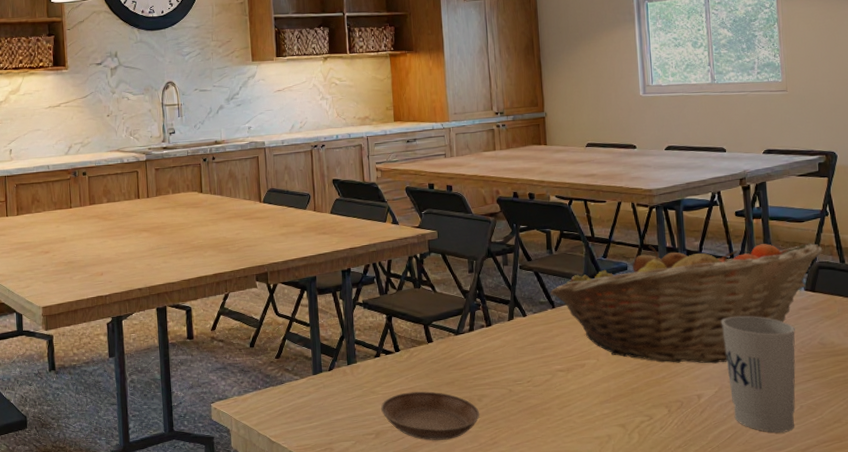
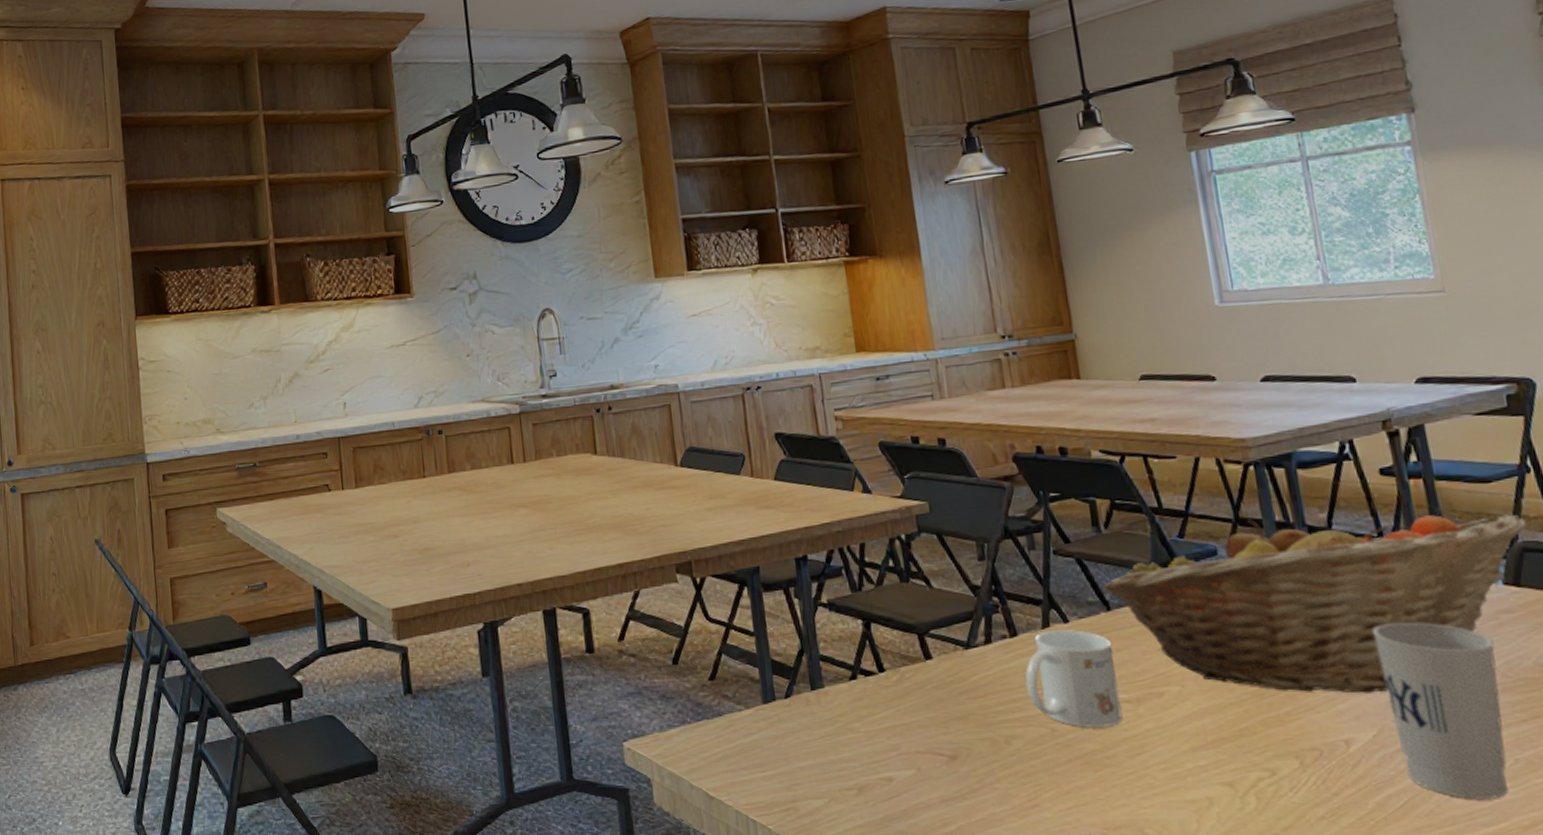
saucer: present [381,391,480,440] -> none [863,729,1010,800]
mug: none [494,321,557,389] -> present [1025,630,1123,728]

